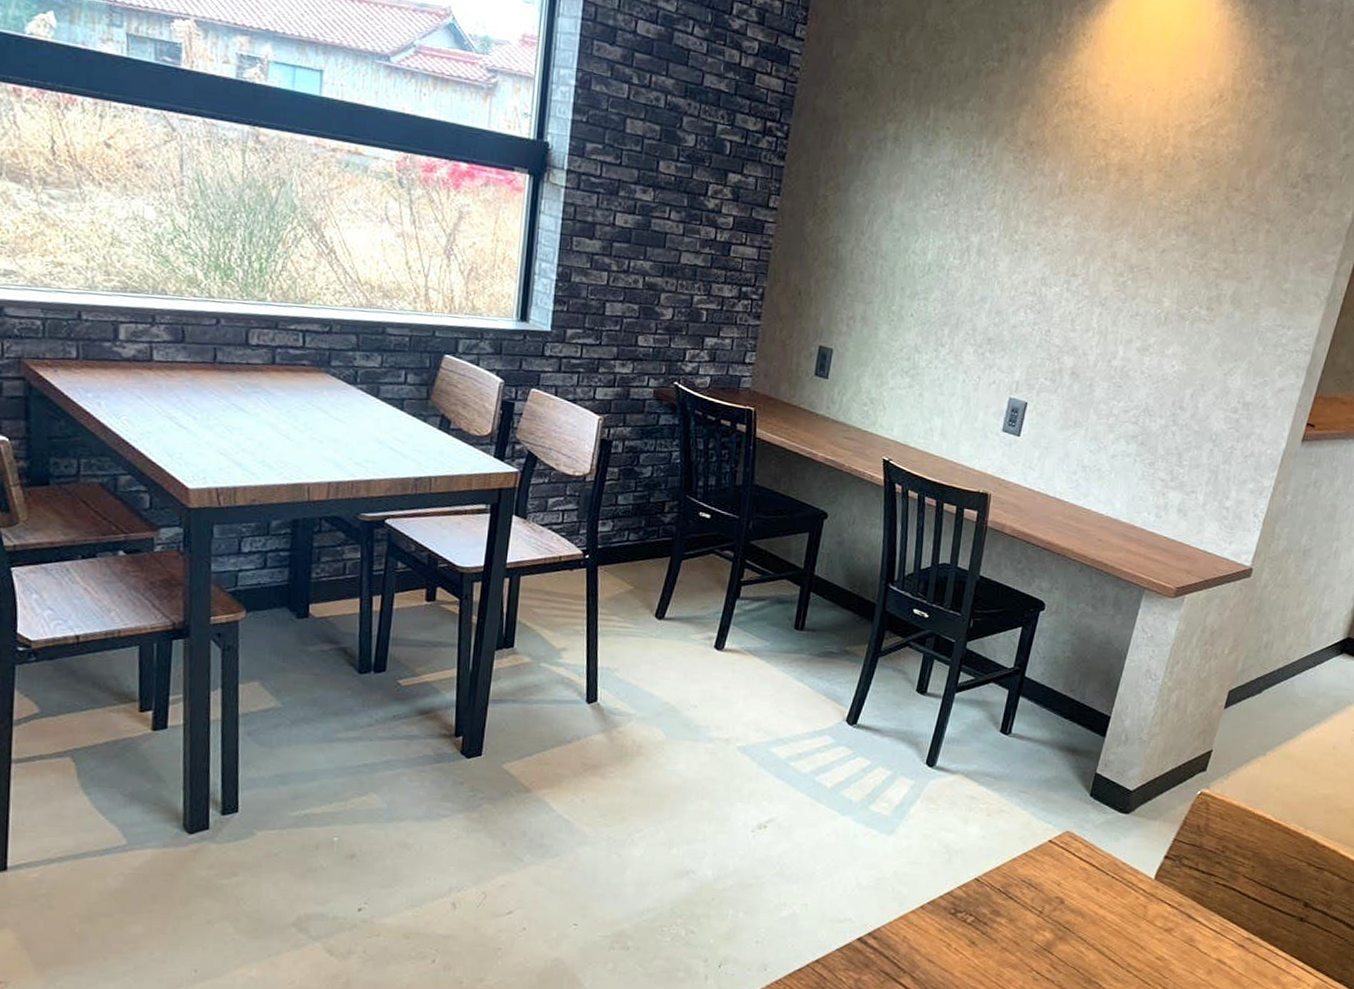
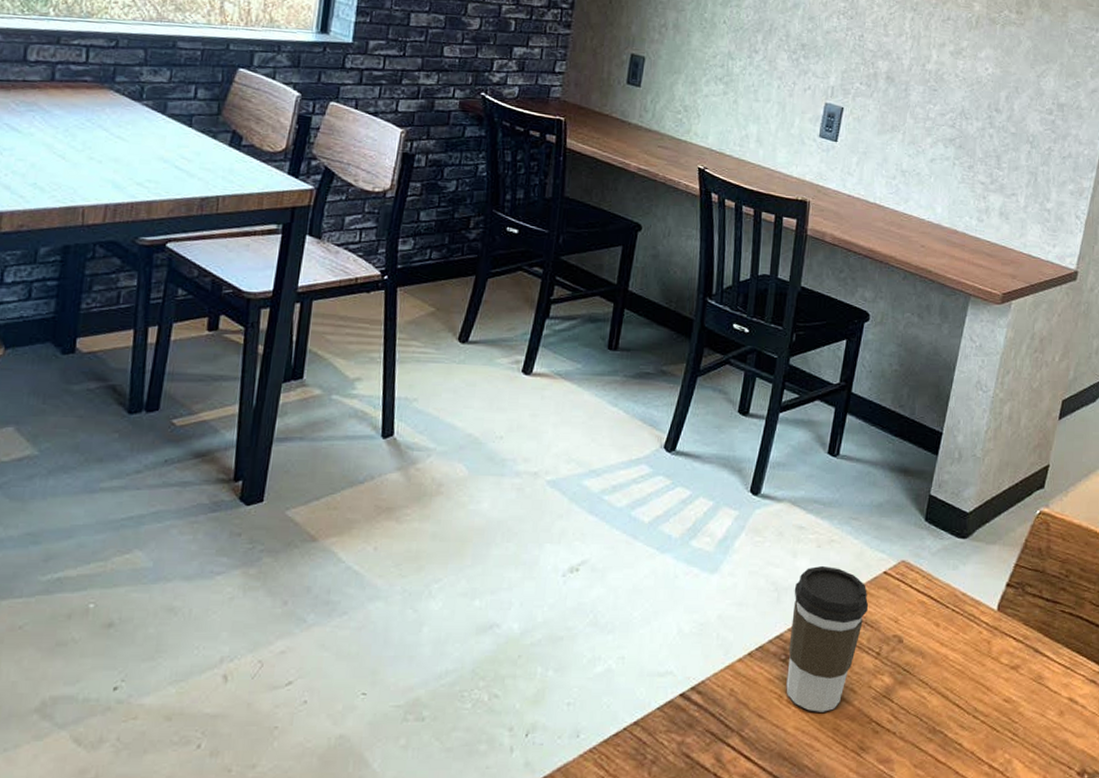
coffee cup: none [954,832,1034,960] -> present [786,565,869,712]

